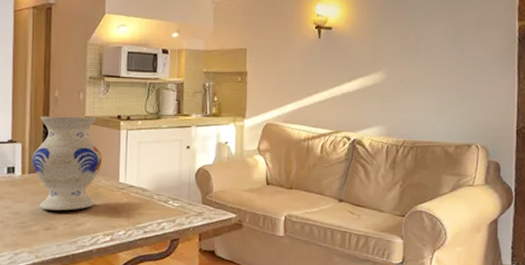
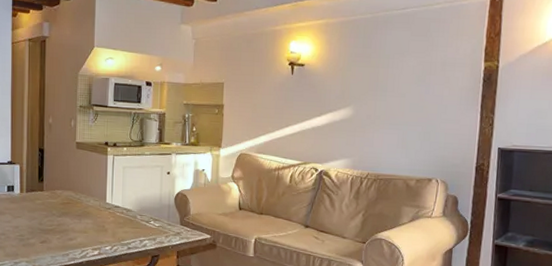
vase: present [32,116,103,211] -> none [29,140,92,227]

